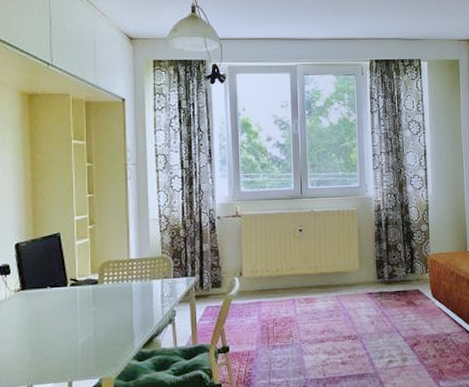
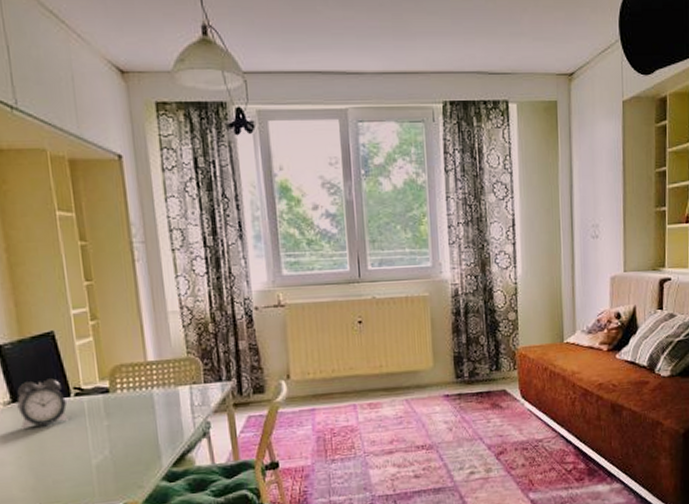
alarm clock: none [25,271,65,313] -> present [17,378,70,430]

